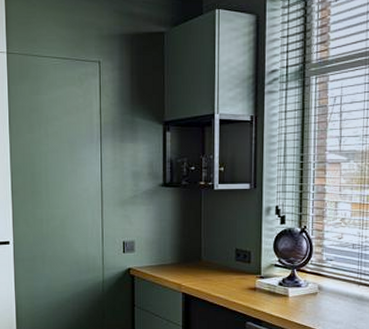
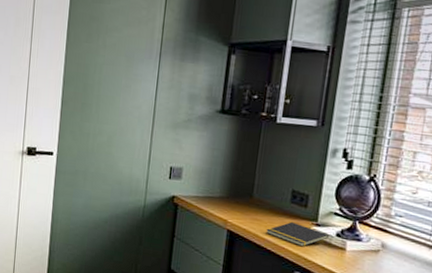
notepad: none [217,277,273,299] -> present [266,221,330,247]

